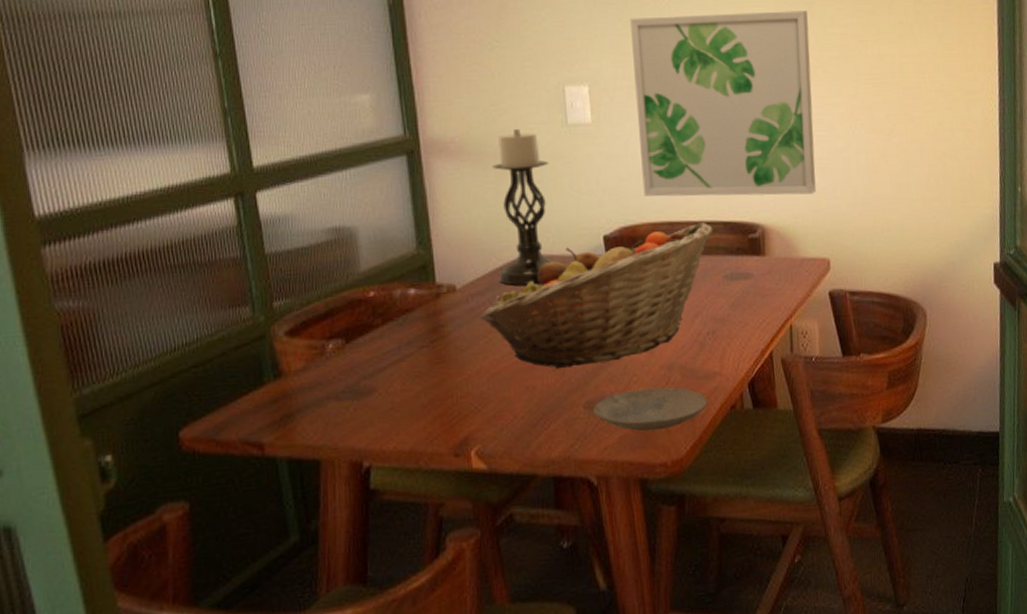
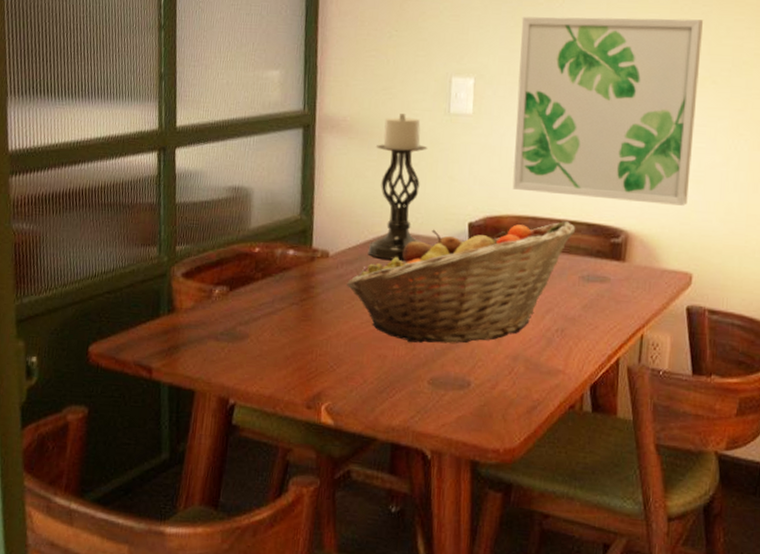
plate: present [593,387,708,432] -> none [436,374,548,417]

